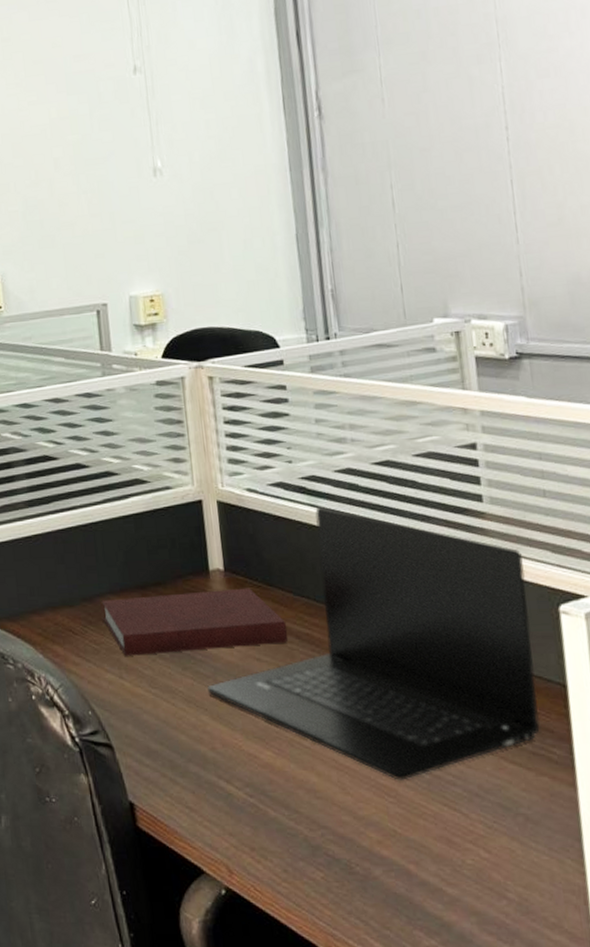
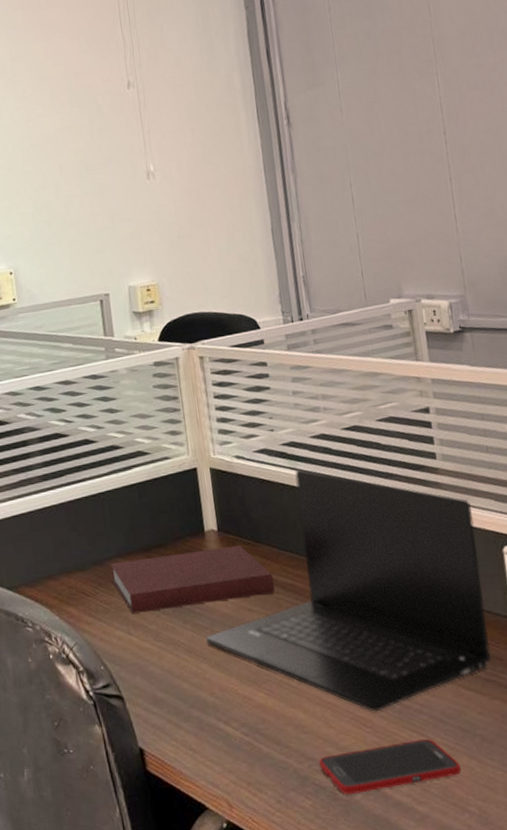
cell phone: none [333,814,500,869] -> present [319,738,462,794]

